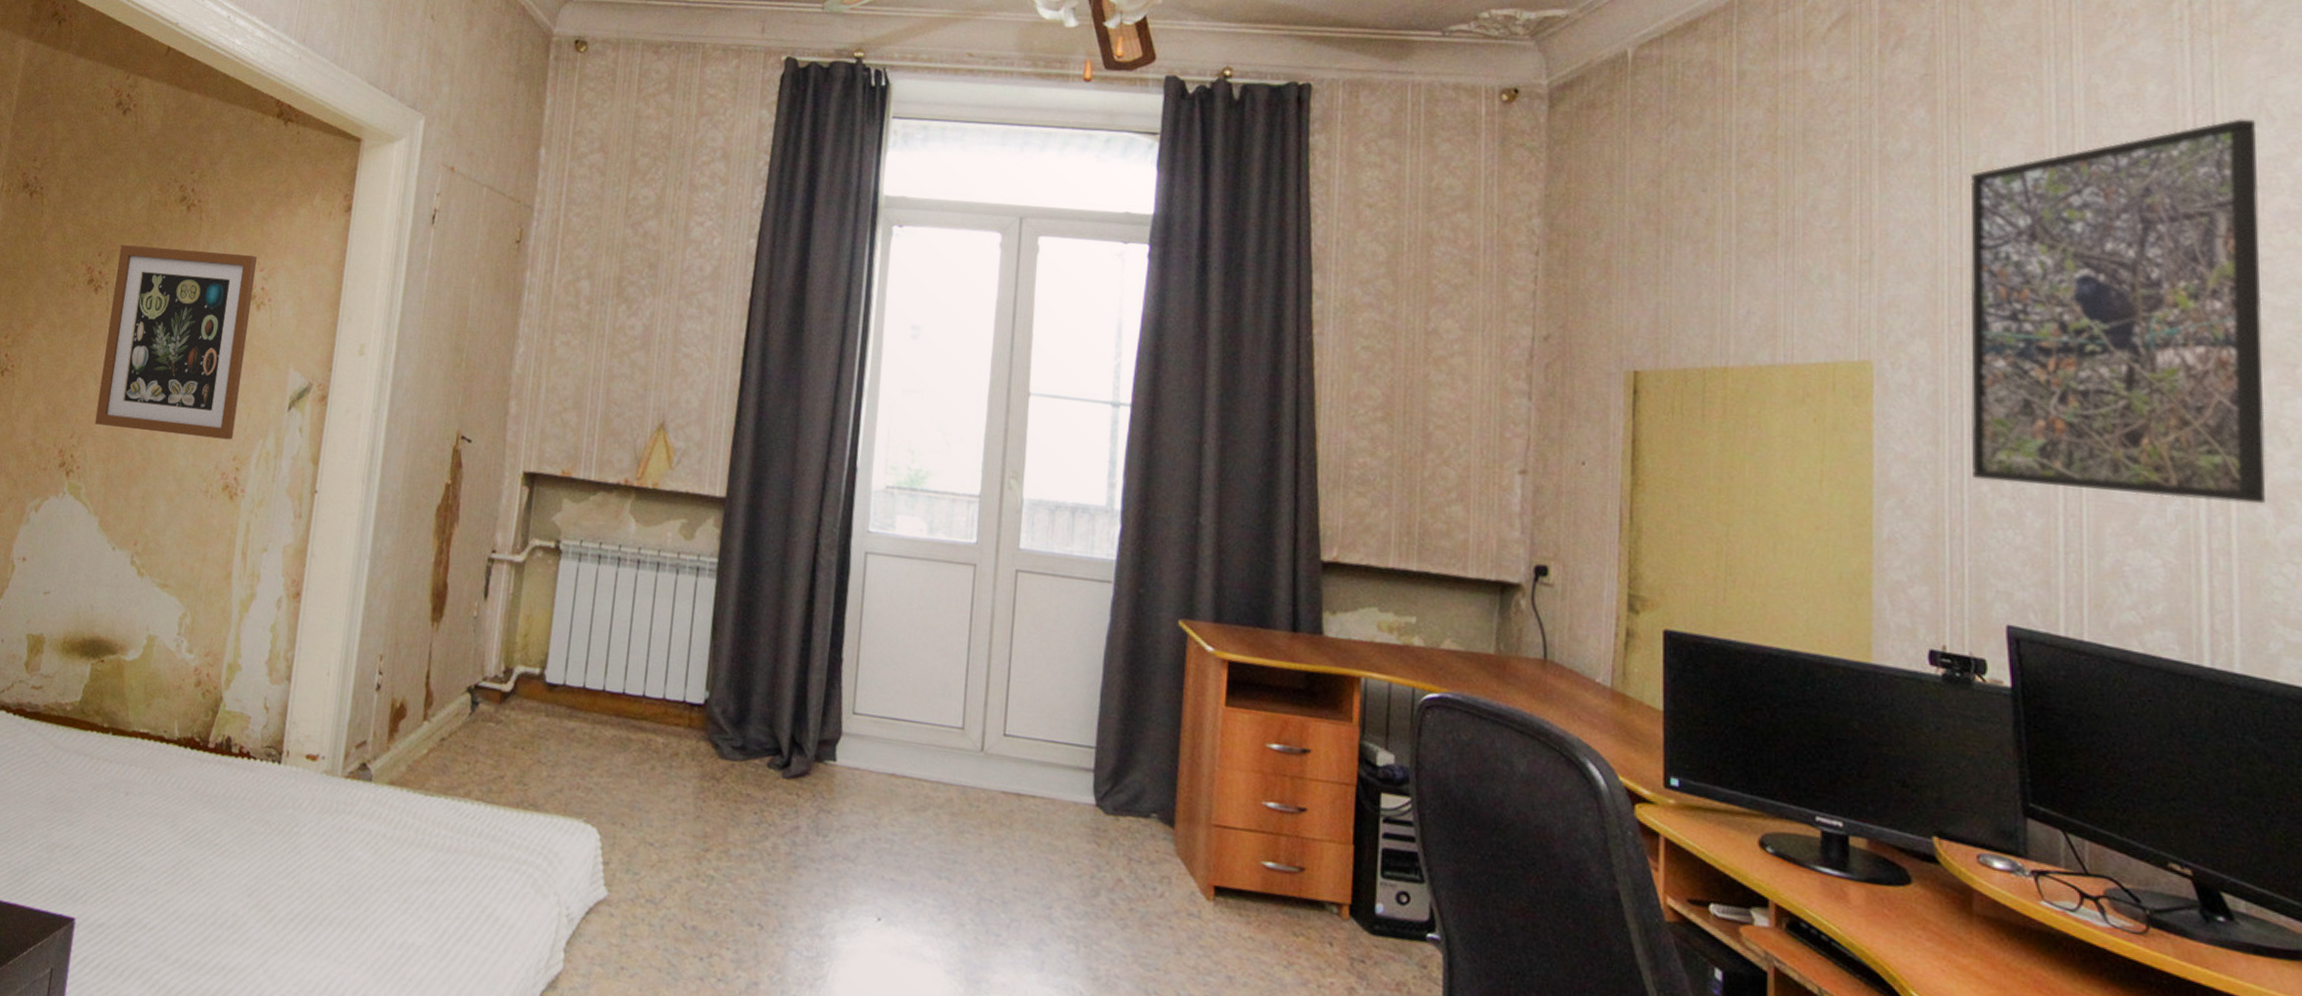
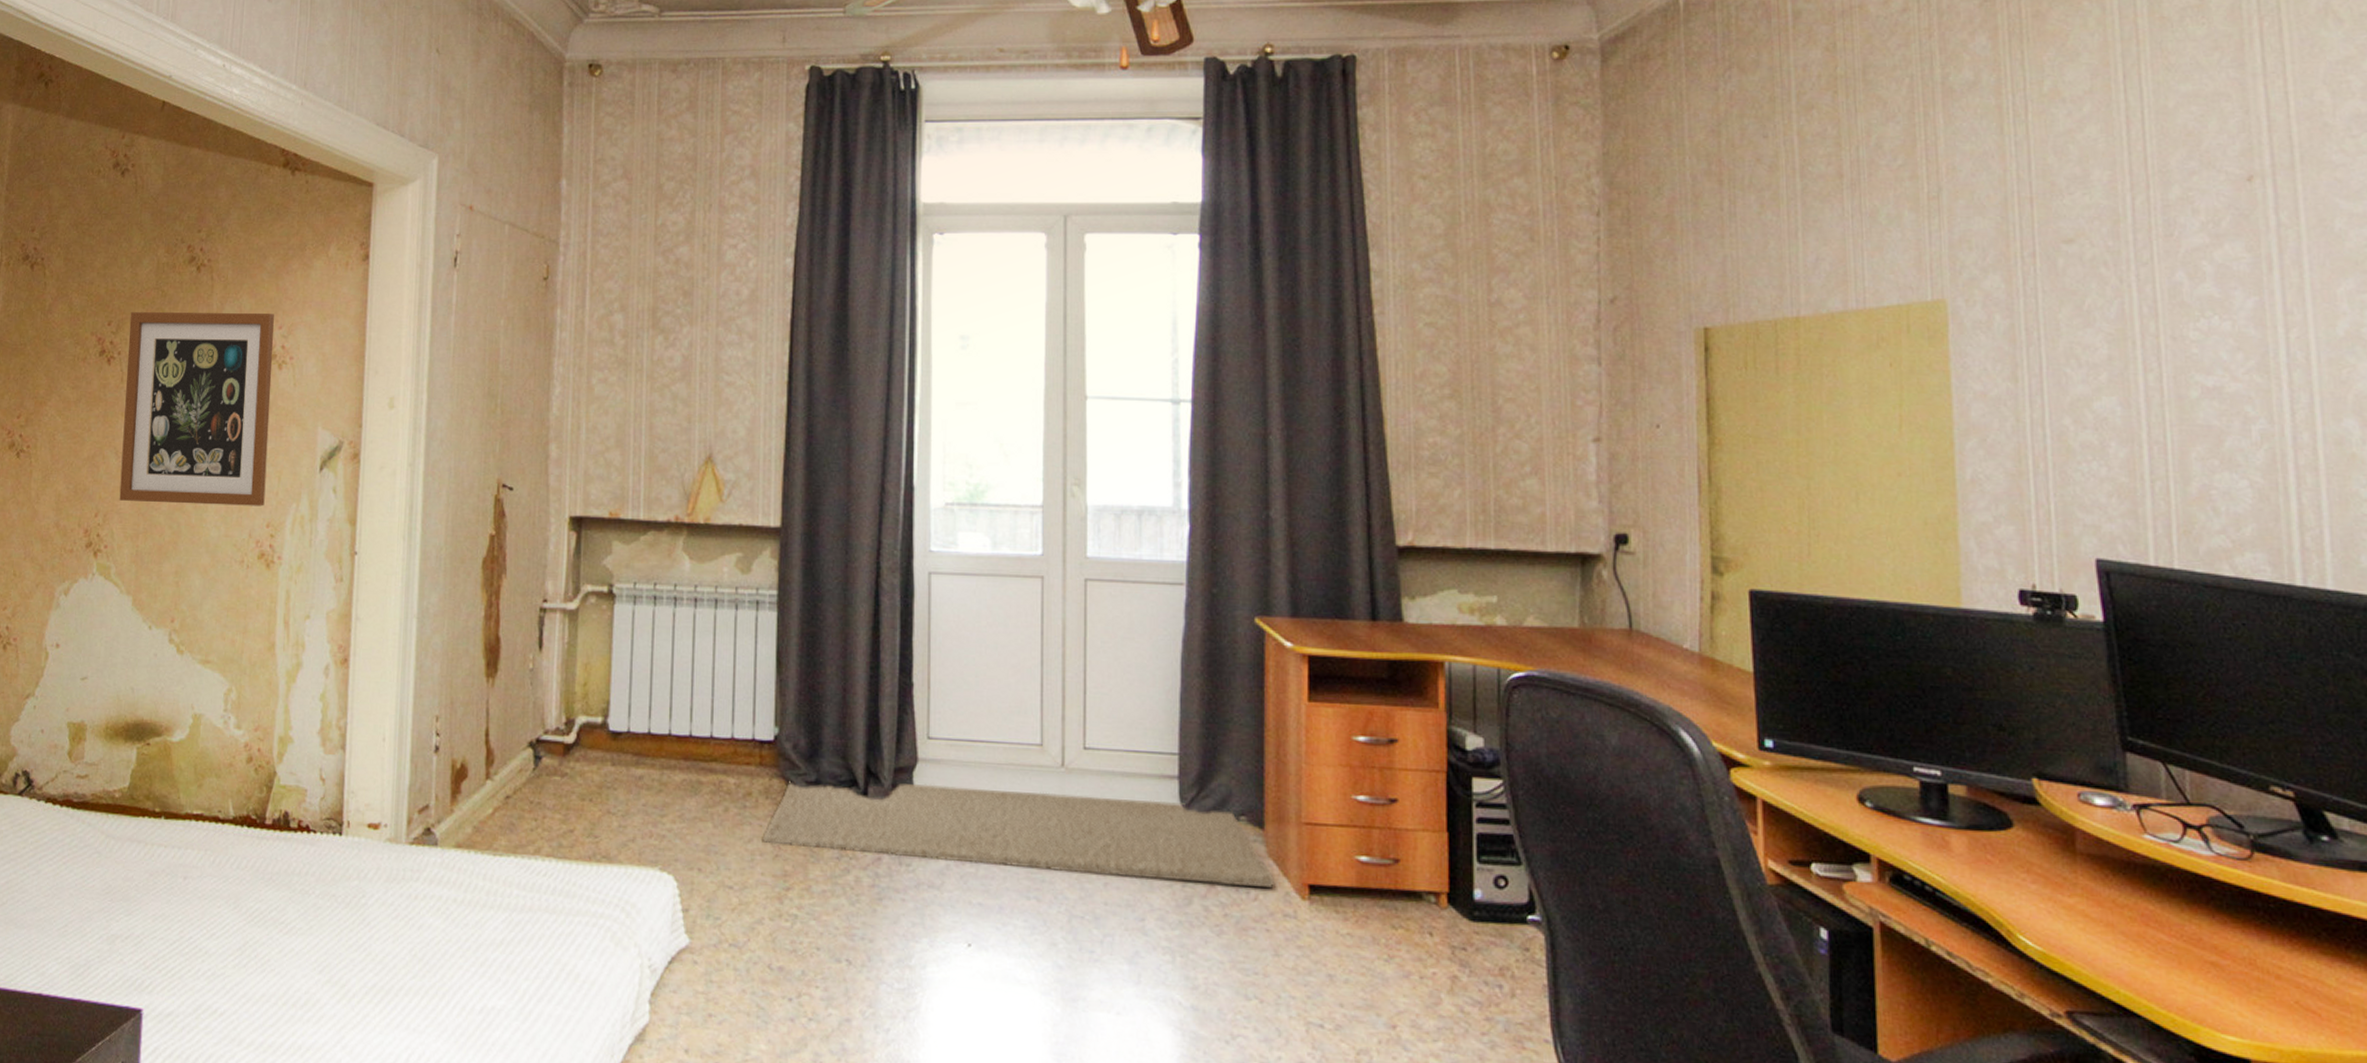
rug: none [685,744,1182,886] -> present [762,780,1276,888]
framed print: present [1970,118,2266,504] -> none [2035,23,2350,417]

